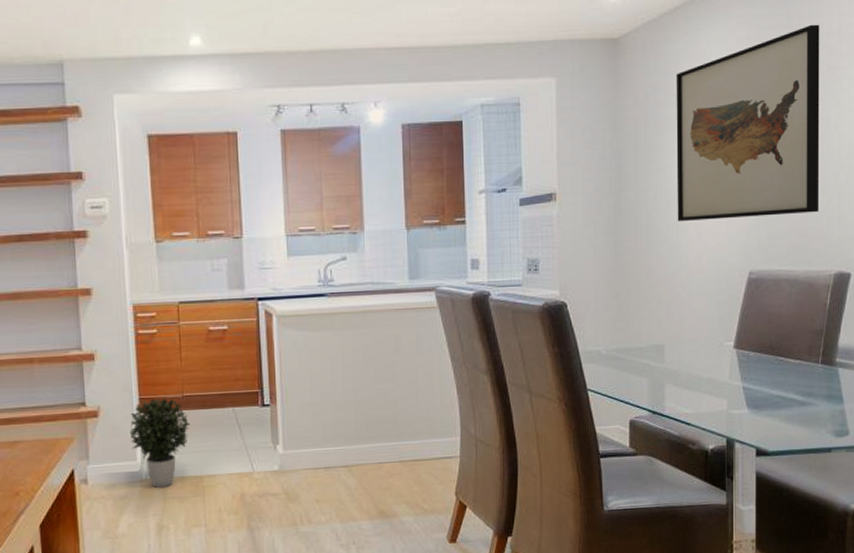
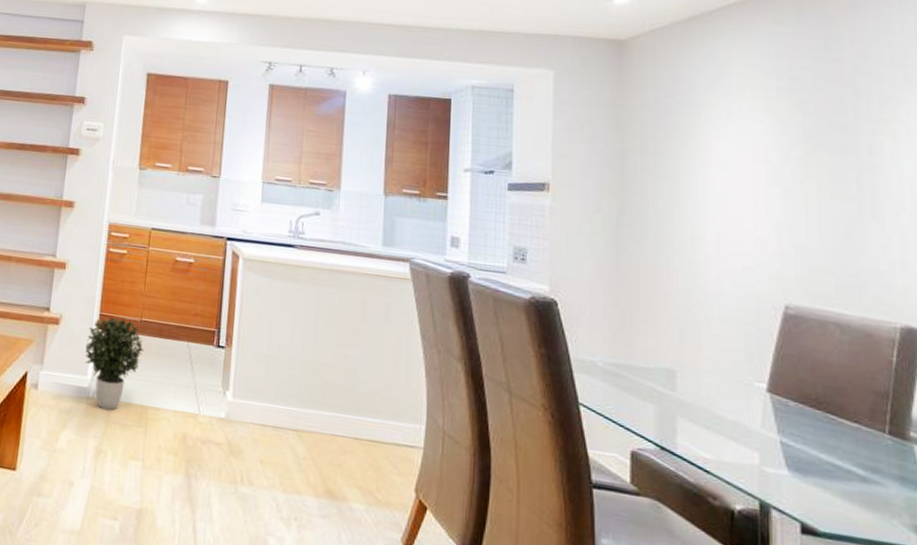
wall art: present [676,24,820,221] -> none [690,50,876,253]

